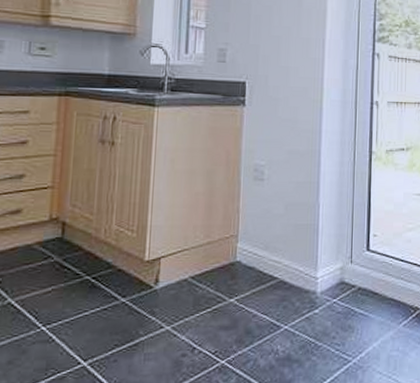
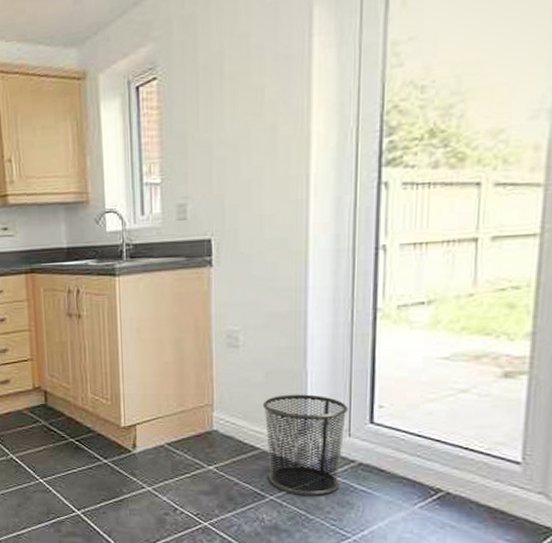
waste bin: none [281,225,350,322] -> present [262,394,348,496]

